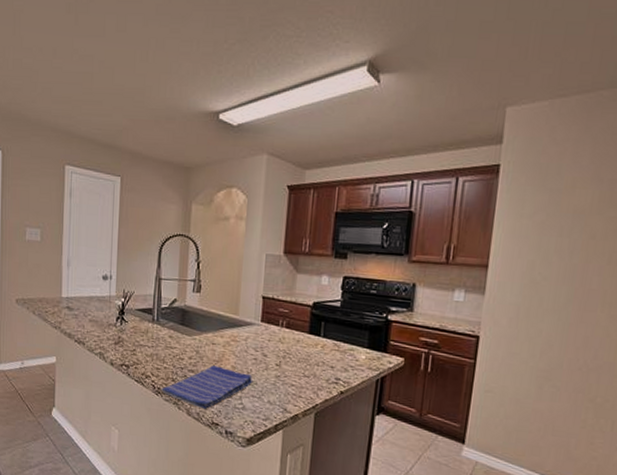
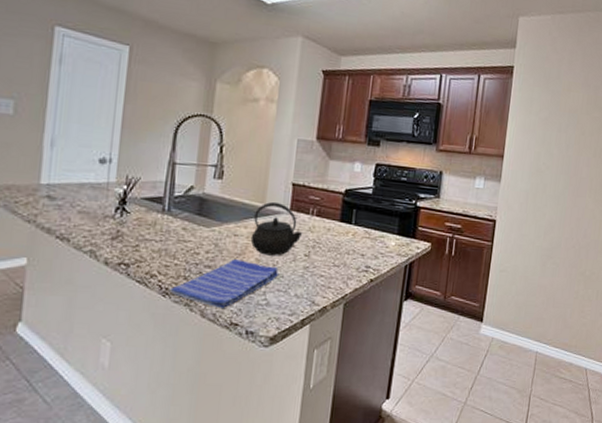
kettle: none [226,313,274,365] -> present [250,201,303,256]

